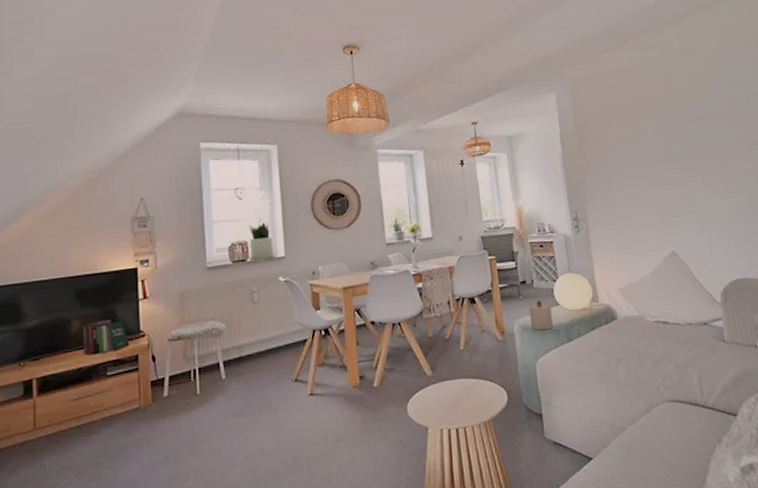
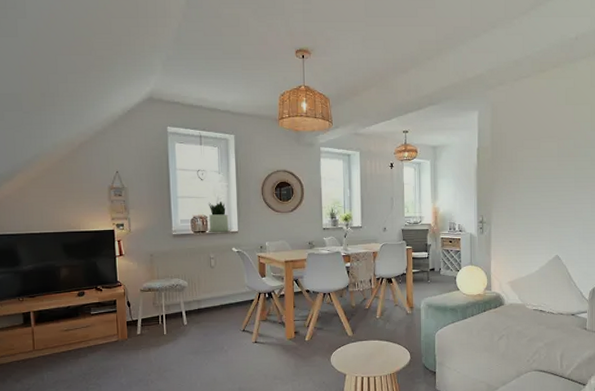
books: present [82,319,130,355] -> none [69,269,109,296]
candle: present [529,301,553,331] -> none [434,285,452,309]

